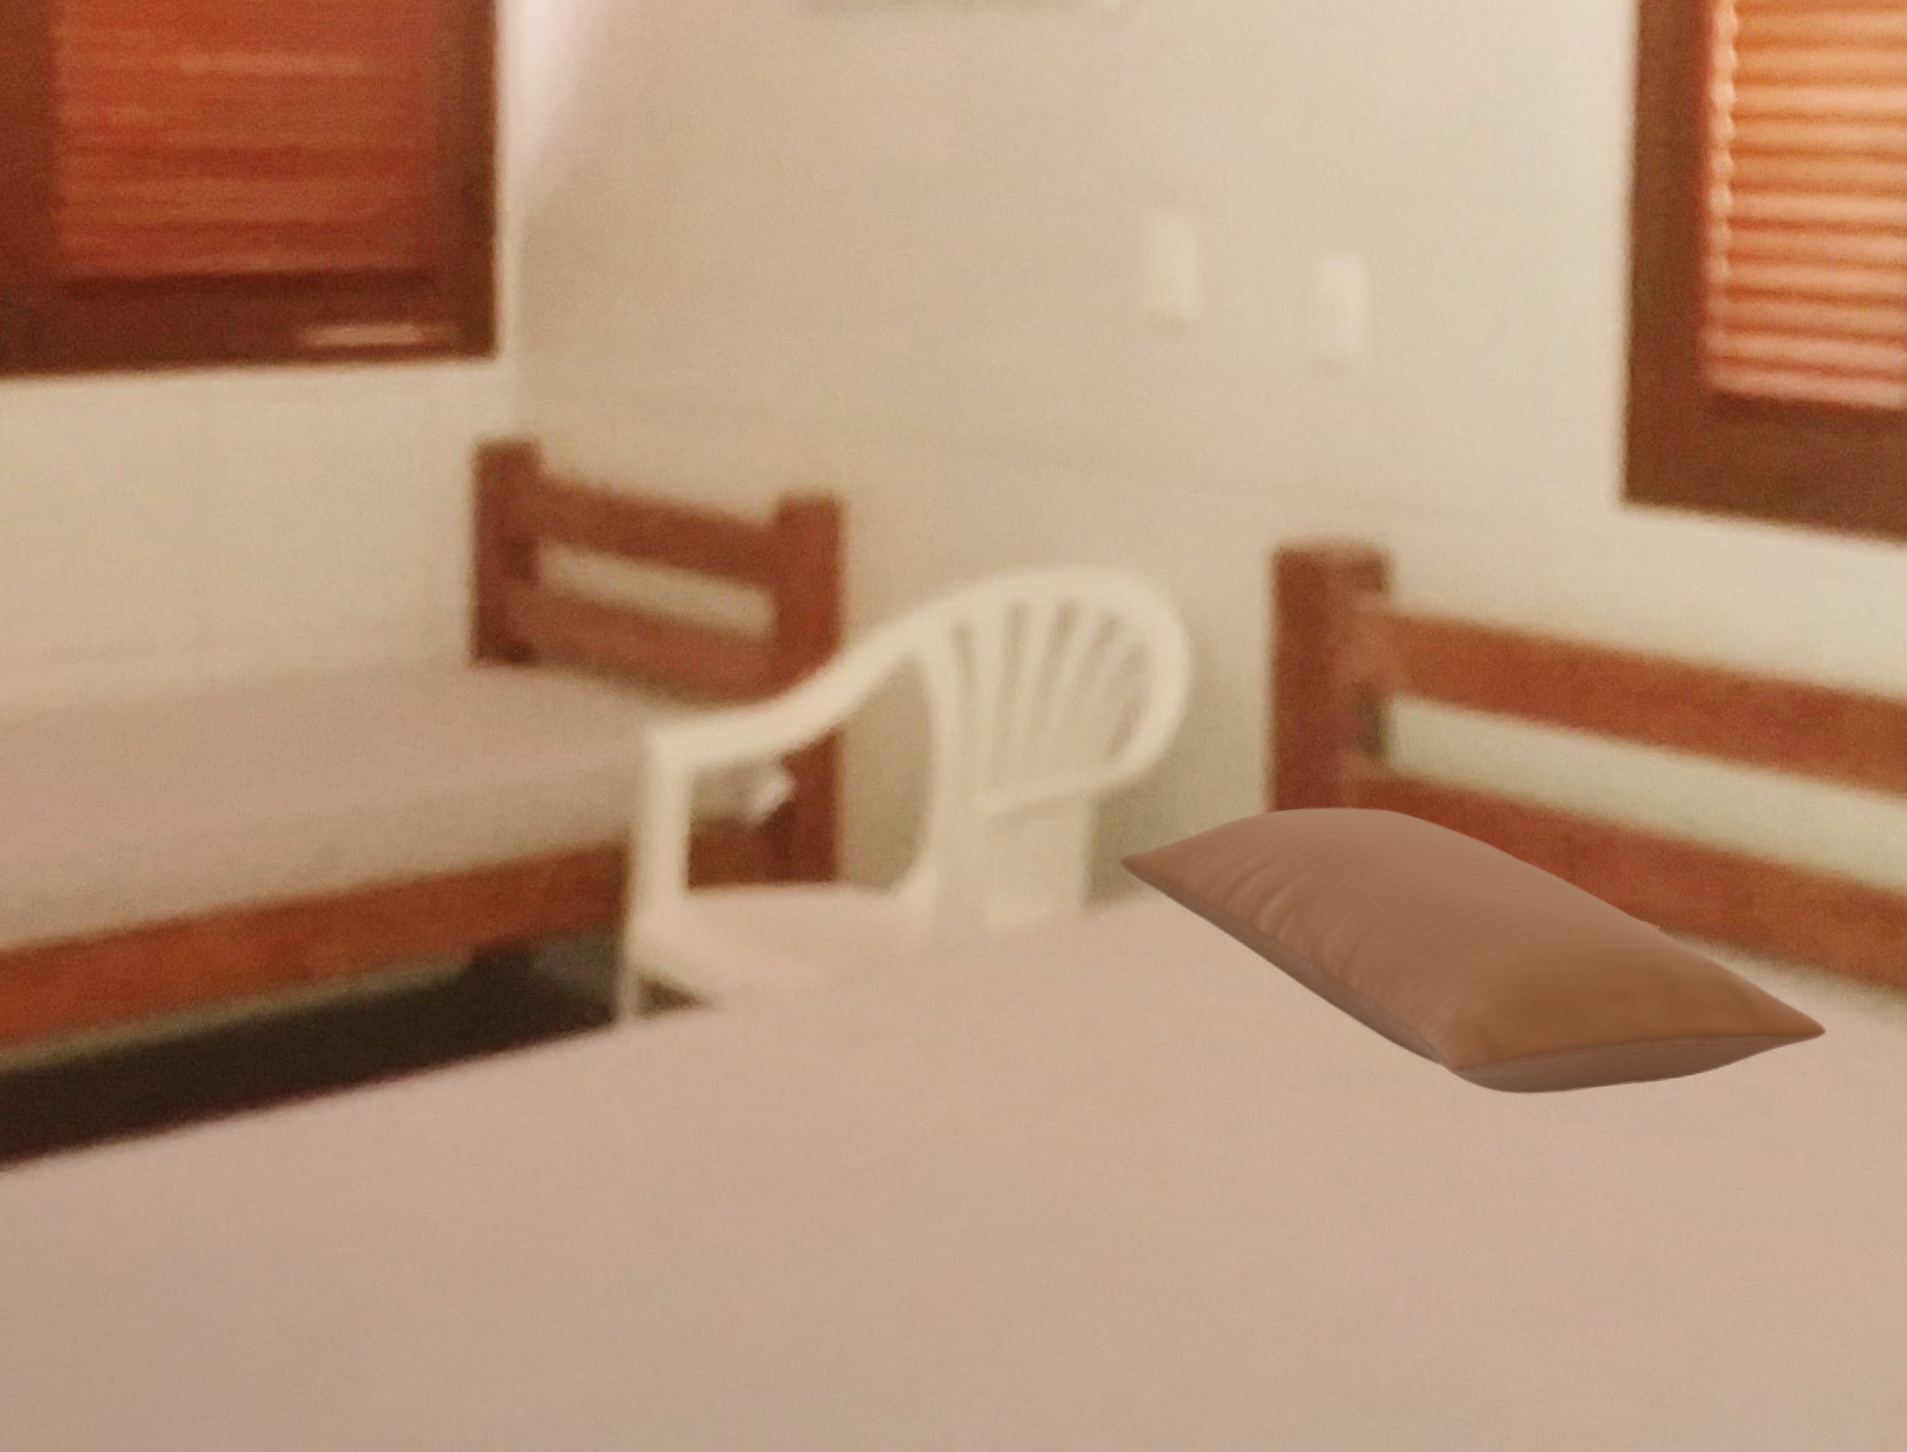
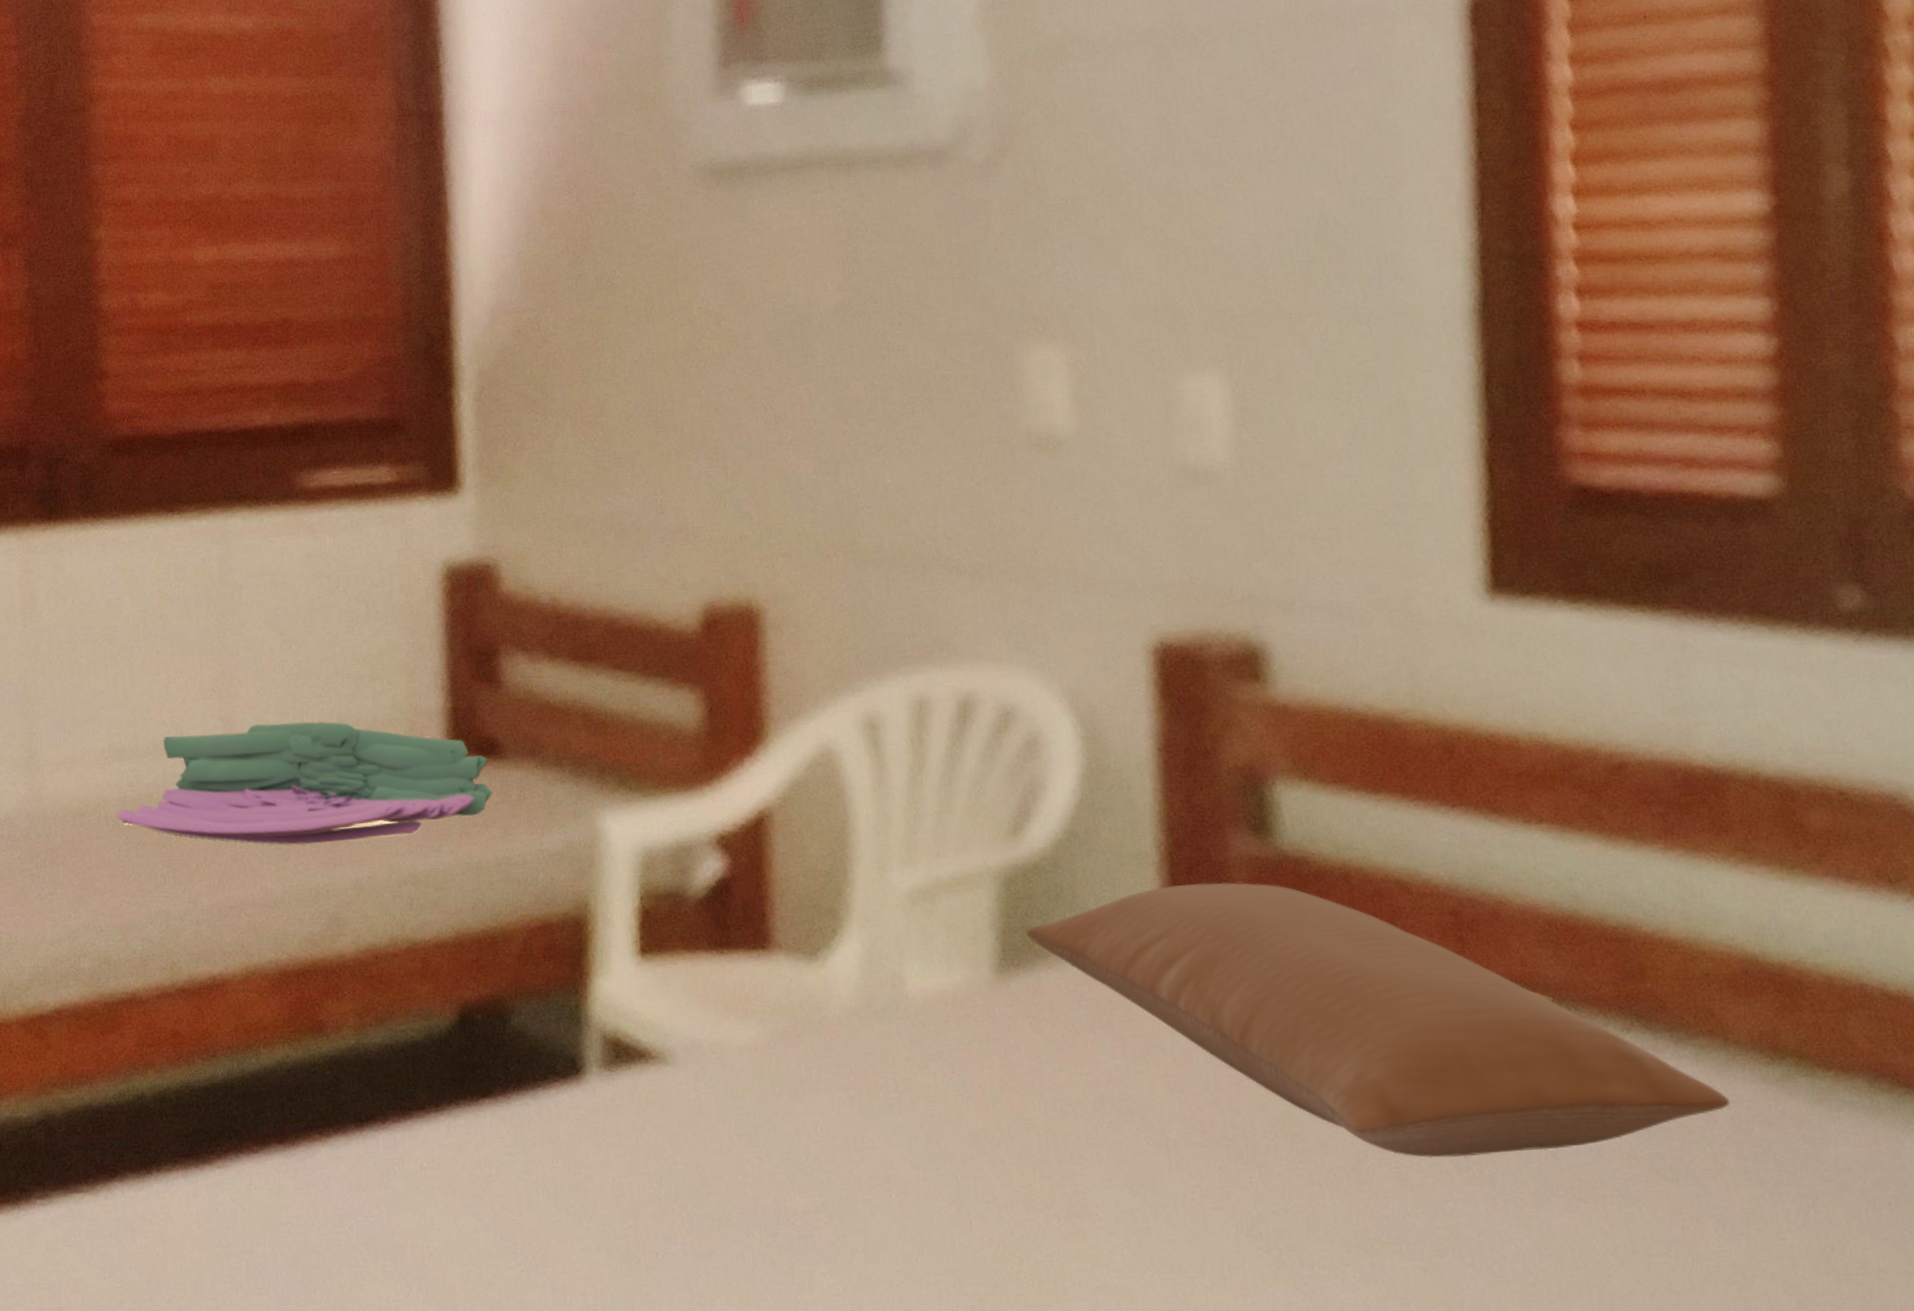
towel: none [58,620,523,763] -> present [115,721,493,845]

